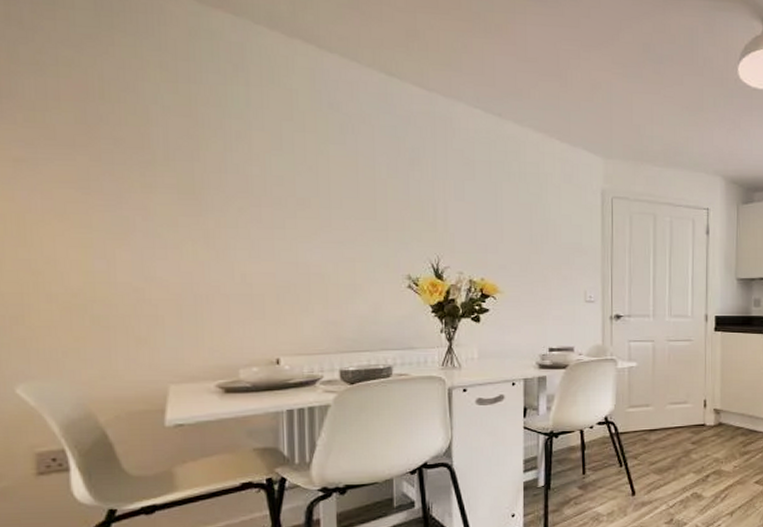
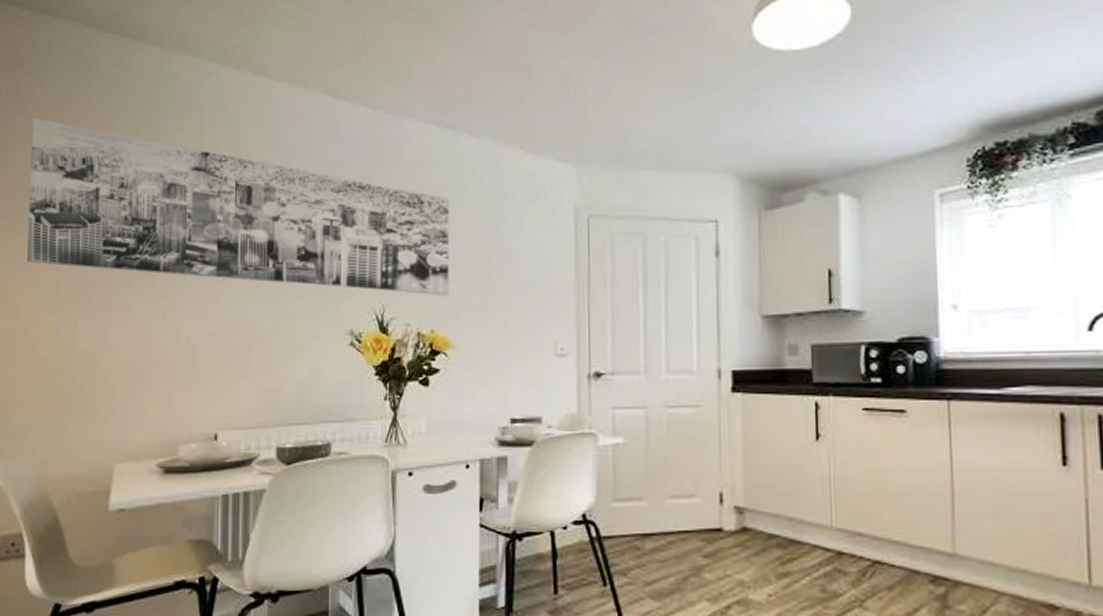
wall art: none [42,50,497,251] -> present [27,117,450,296]

